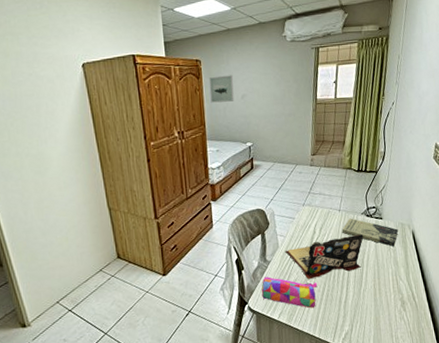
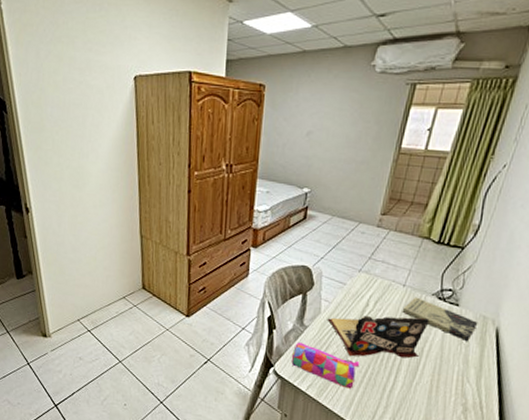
wall art: present [209,75,235,103] -> none [269,105,301,138]

